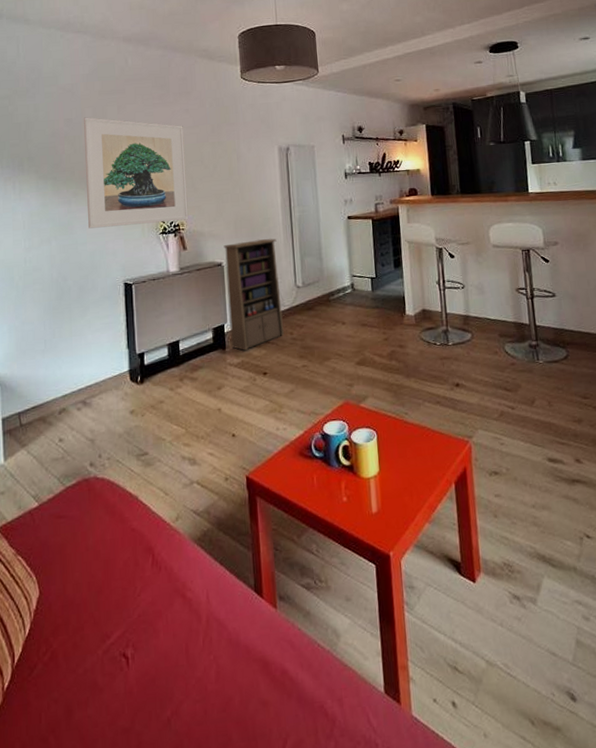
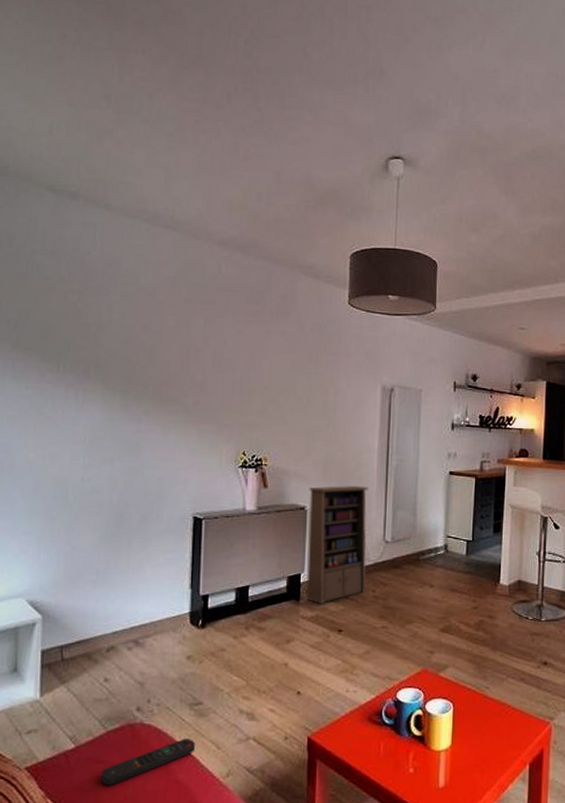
remote control: none [63,487,146,539] -> present [100,738,196,786]
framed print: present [84,117,189,229] -> none [159,326,277,455]

